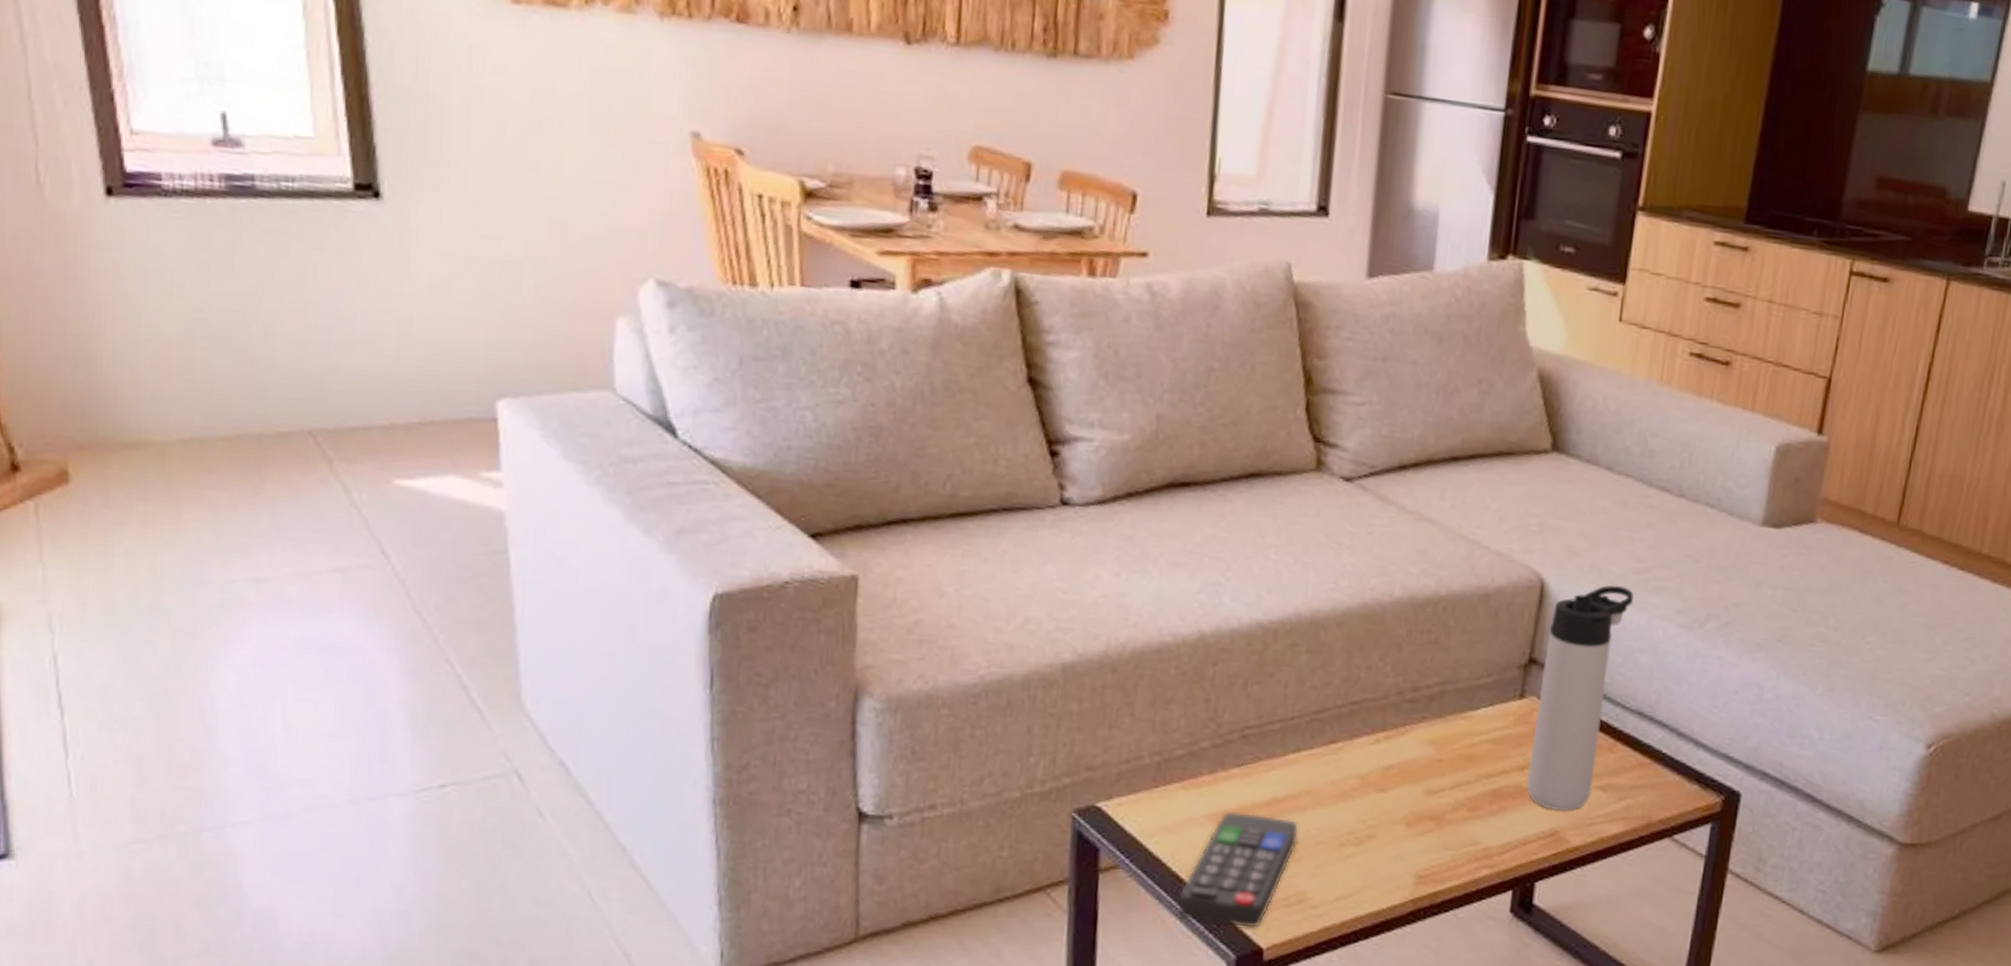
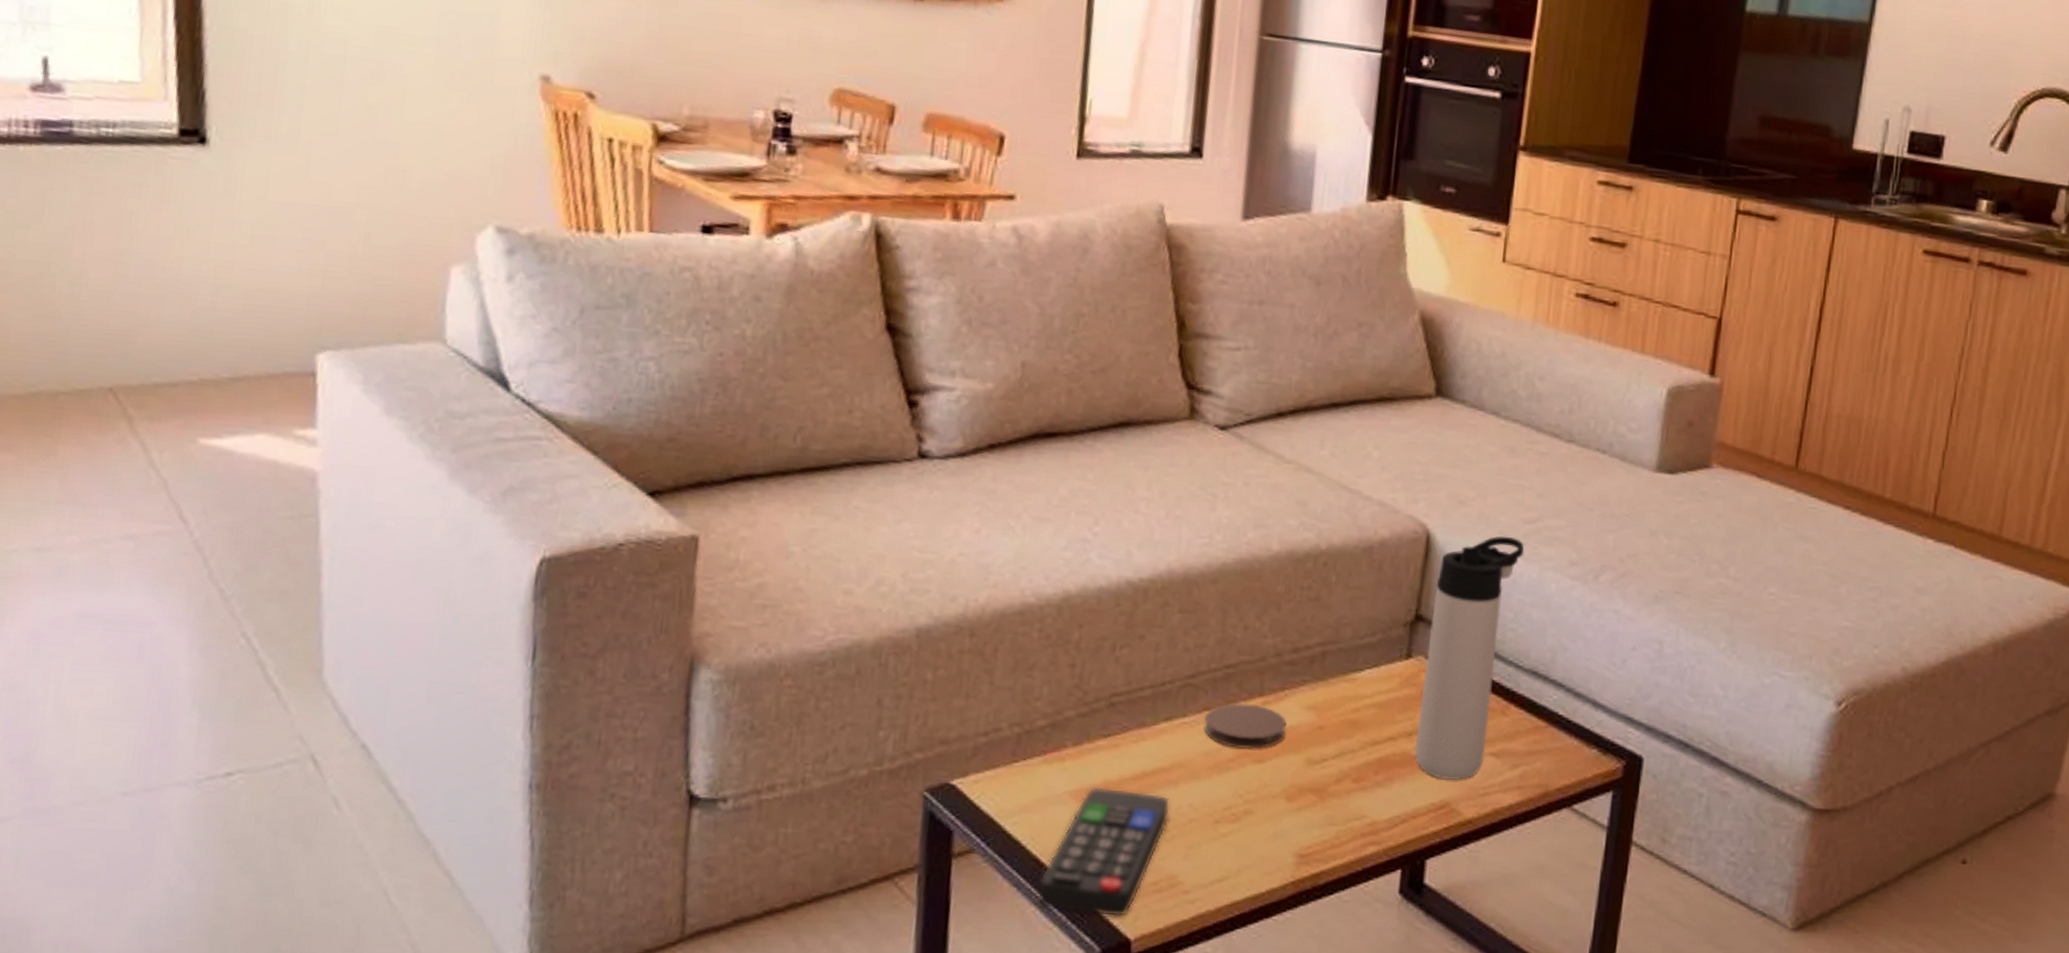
coaster: none [1330,737,1407,780] -> present [1204,703,1287,749]

